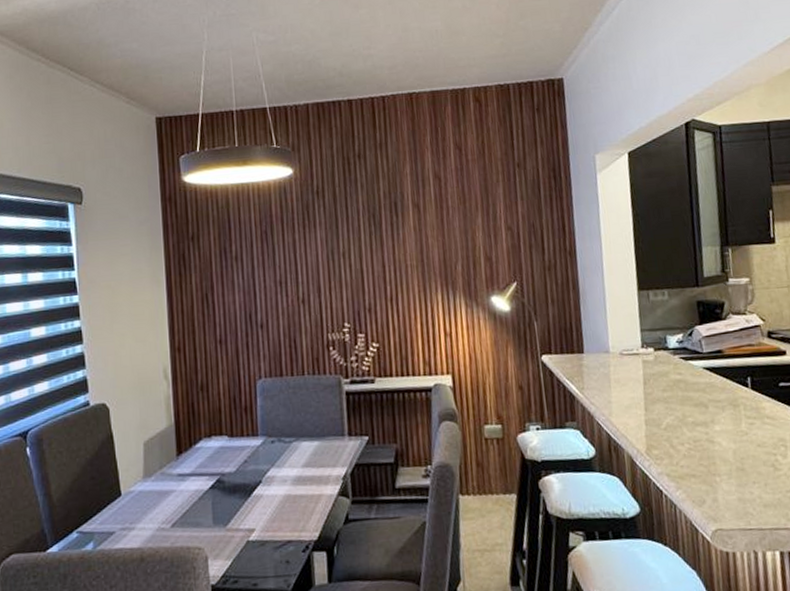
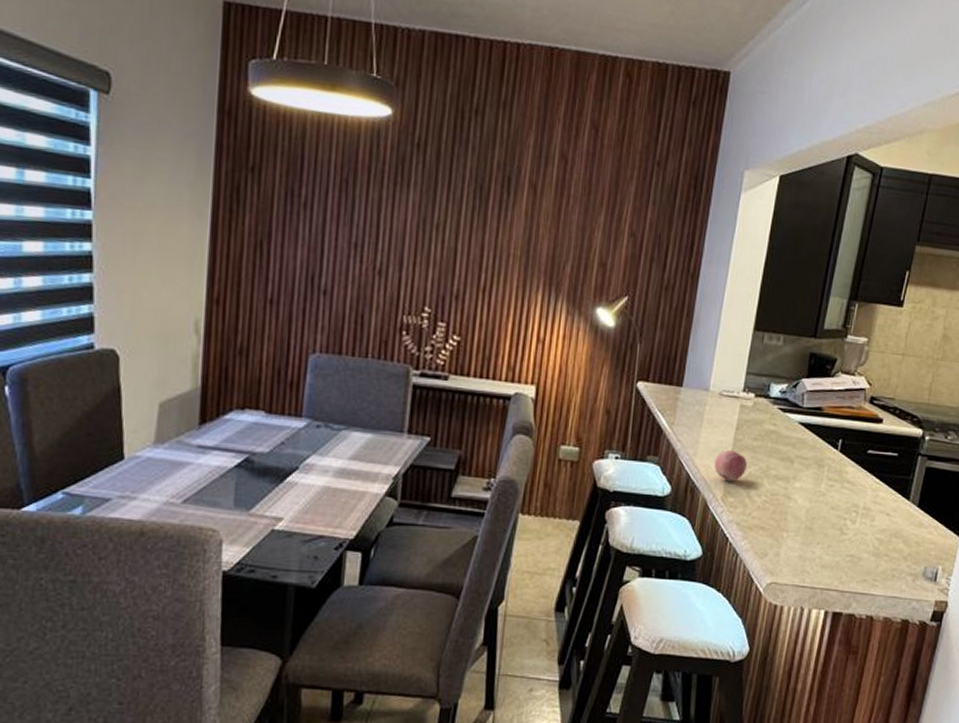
apple: none [630,404,663,434] -> present [714,450,747,481]

